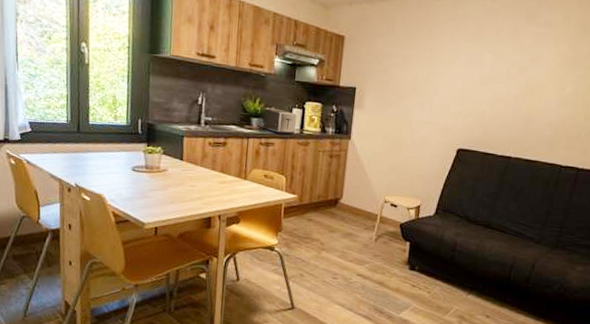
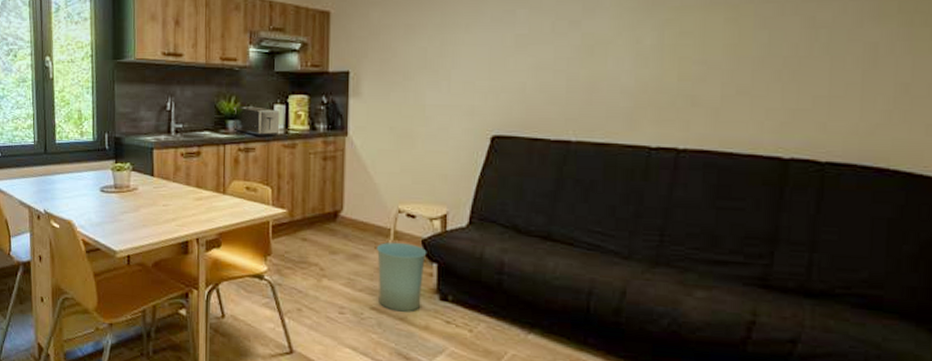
waste bin: none [364,225,403,278] -> present [376,242,427,312]

